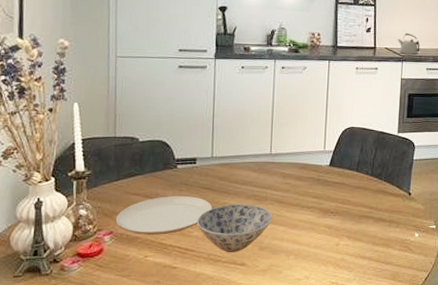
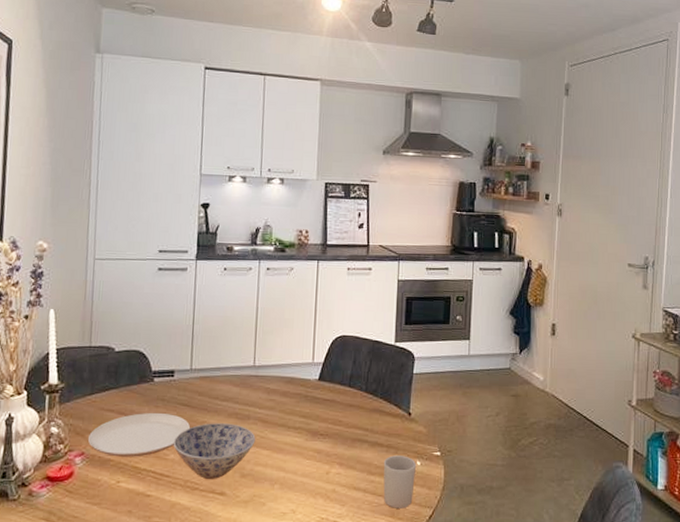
mug: none [386,229,415,273] -> present [383,455,417,509]
kettle: present [398,33,420,55] -> none [393,229,419,254]

